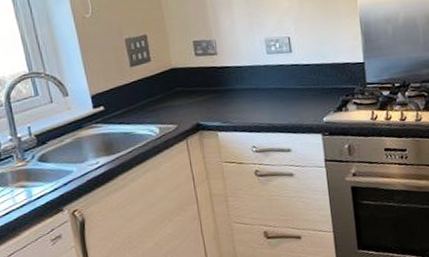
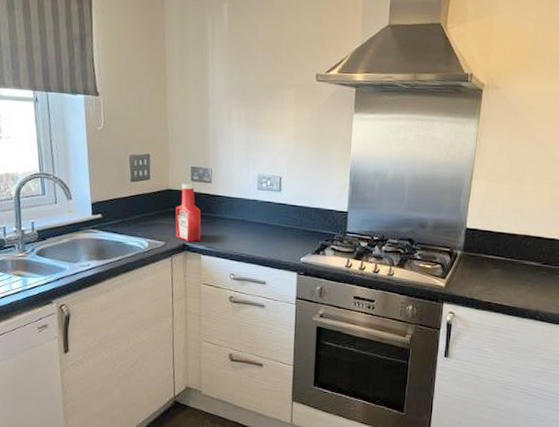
ketchup bottle: none [183,58,215,120] -> present [175,183,201,242]

